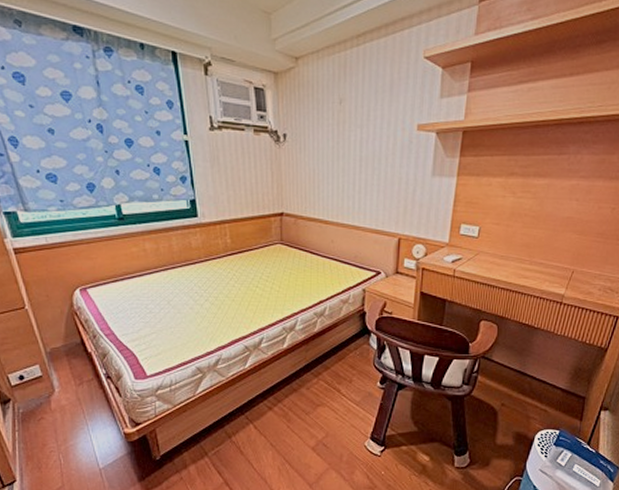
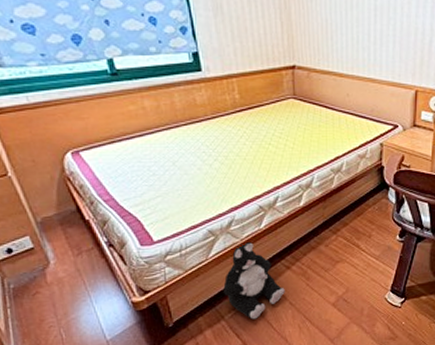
plush toy: none [208,381,266,458] -> present [223,242,285,320]

